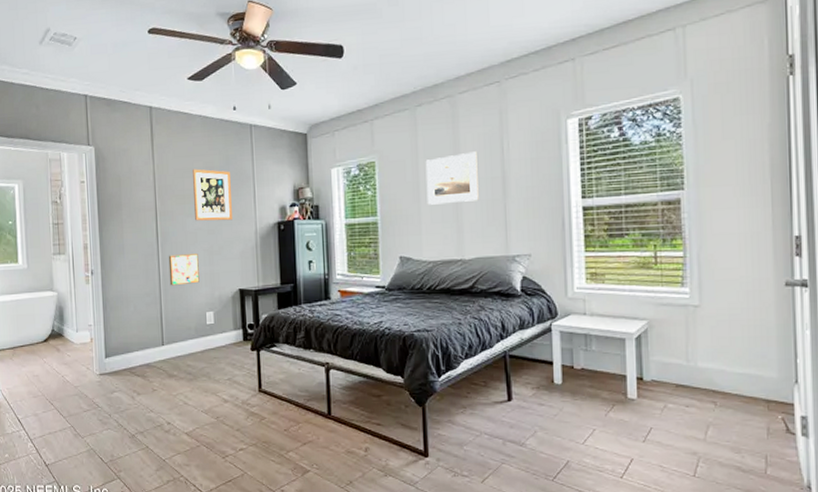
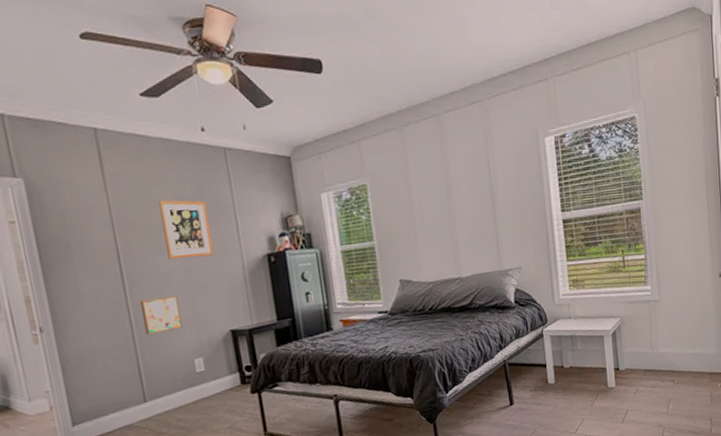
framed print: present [425,151,479,205] -> none [417,170,471,226]

